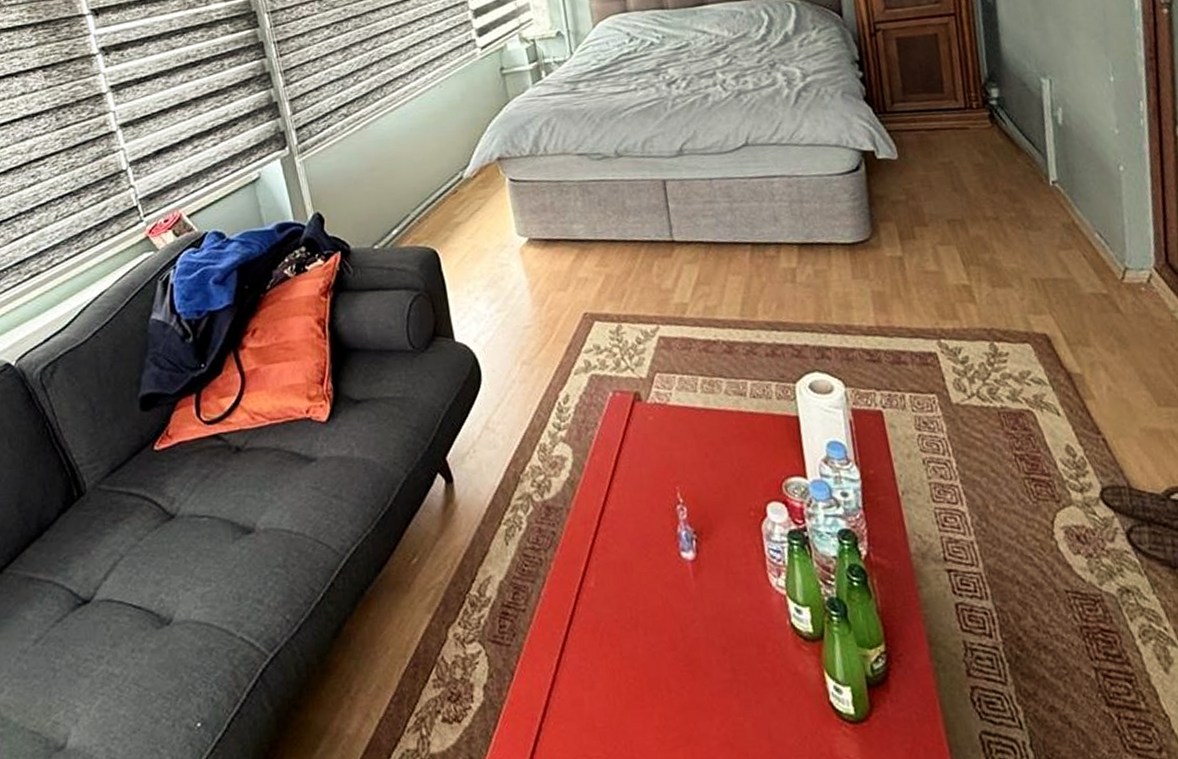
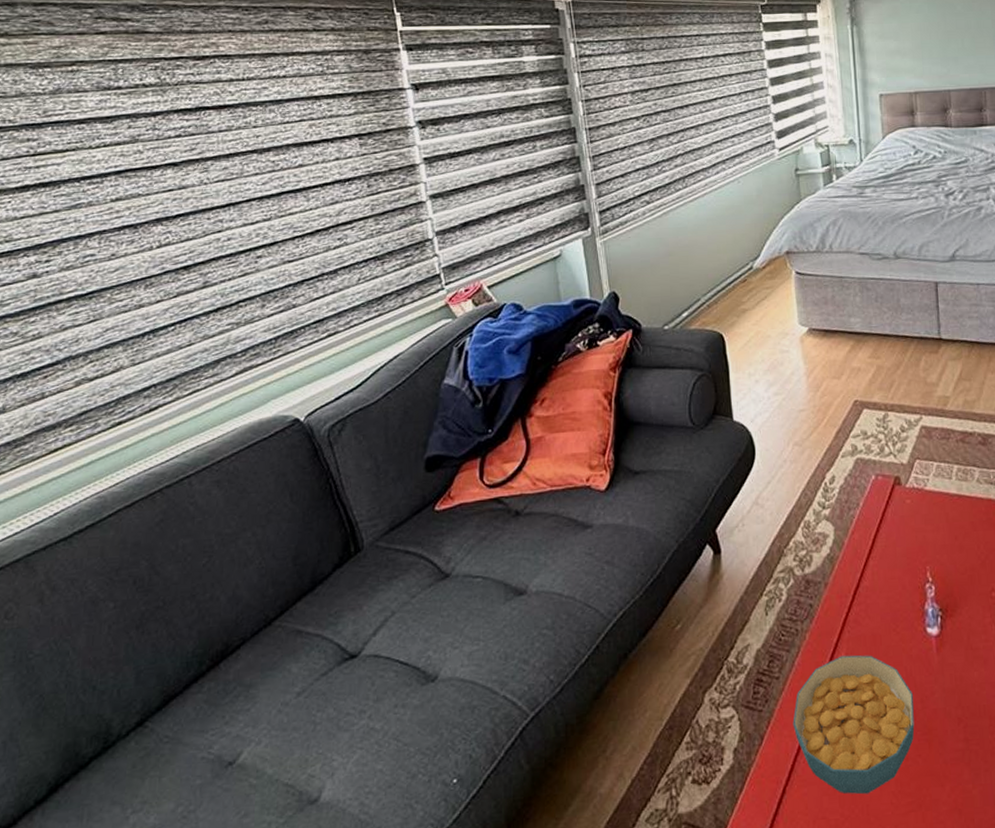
cereal bowl: none [543,583,676,730] -> present [792,655,915,795]

